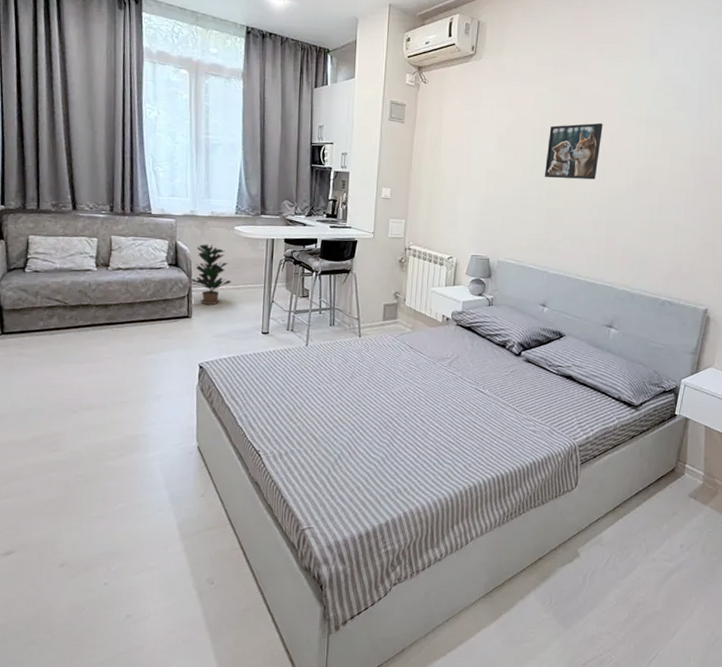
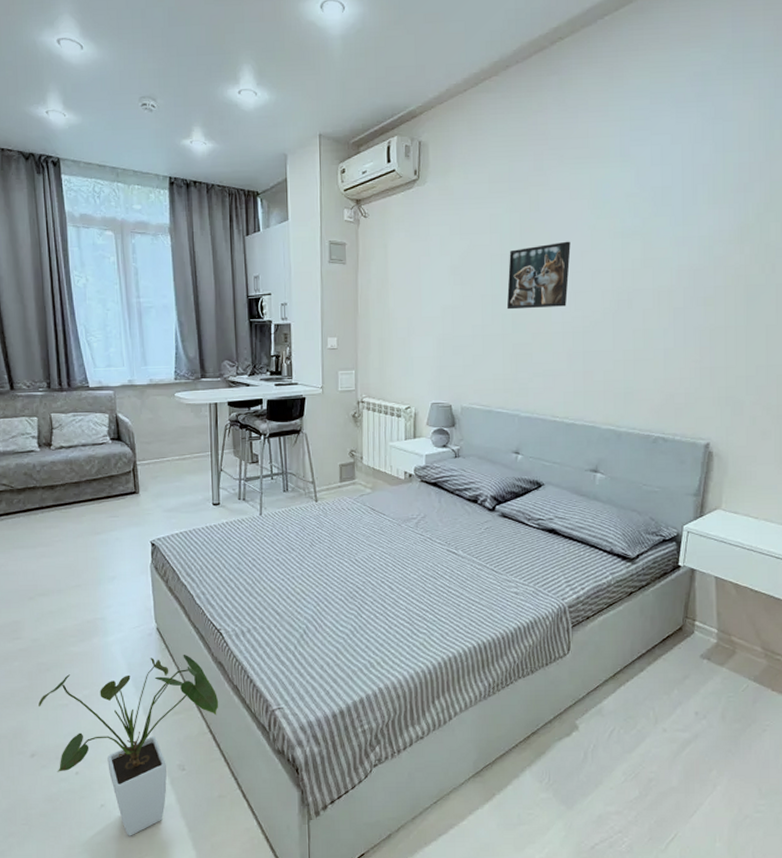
house plant: none [73,473,252,647] -> present [38,655,219,836]
potted plant: present [190,244,232,306] -> none [134,414,177,479]

